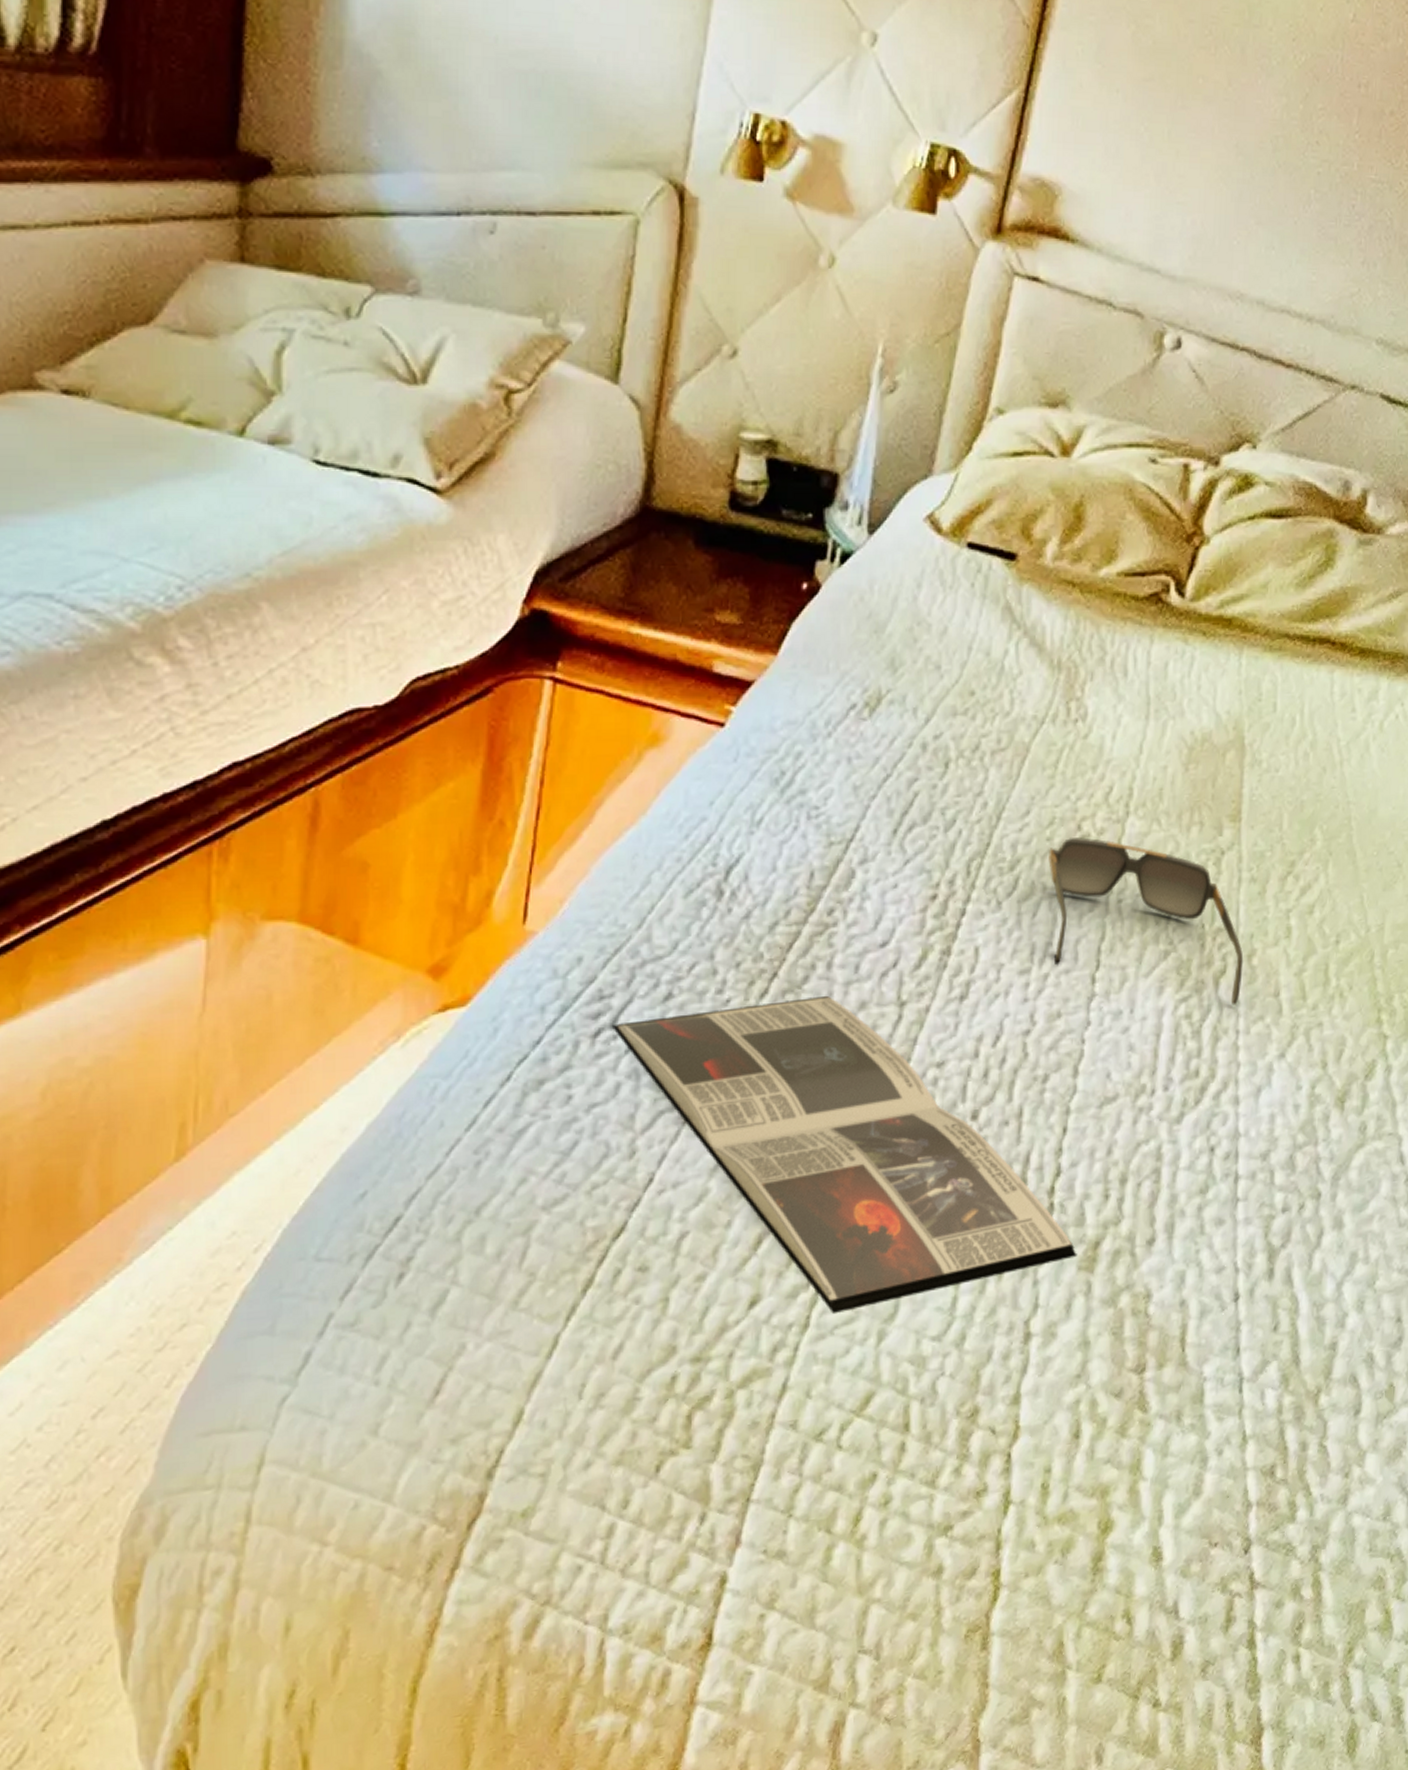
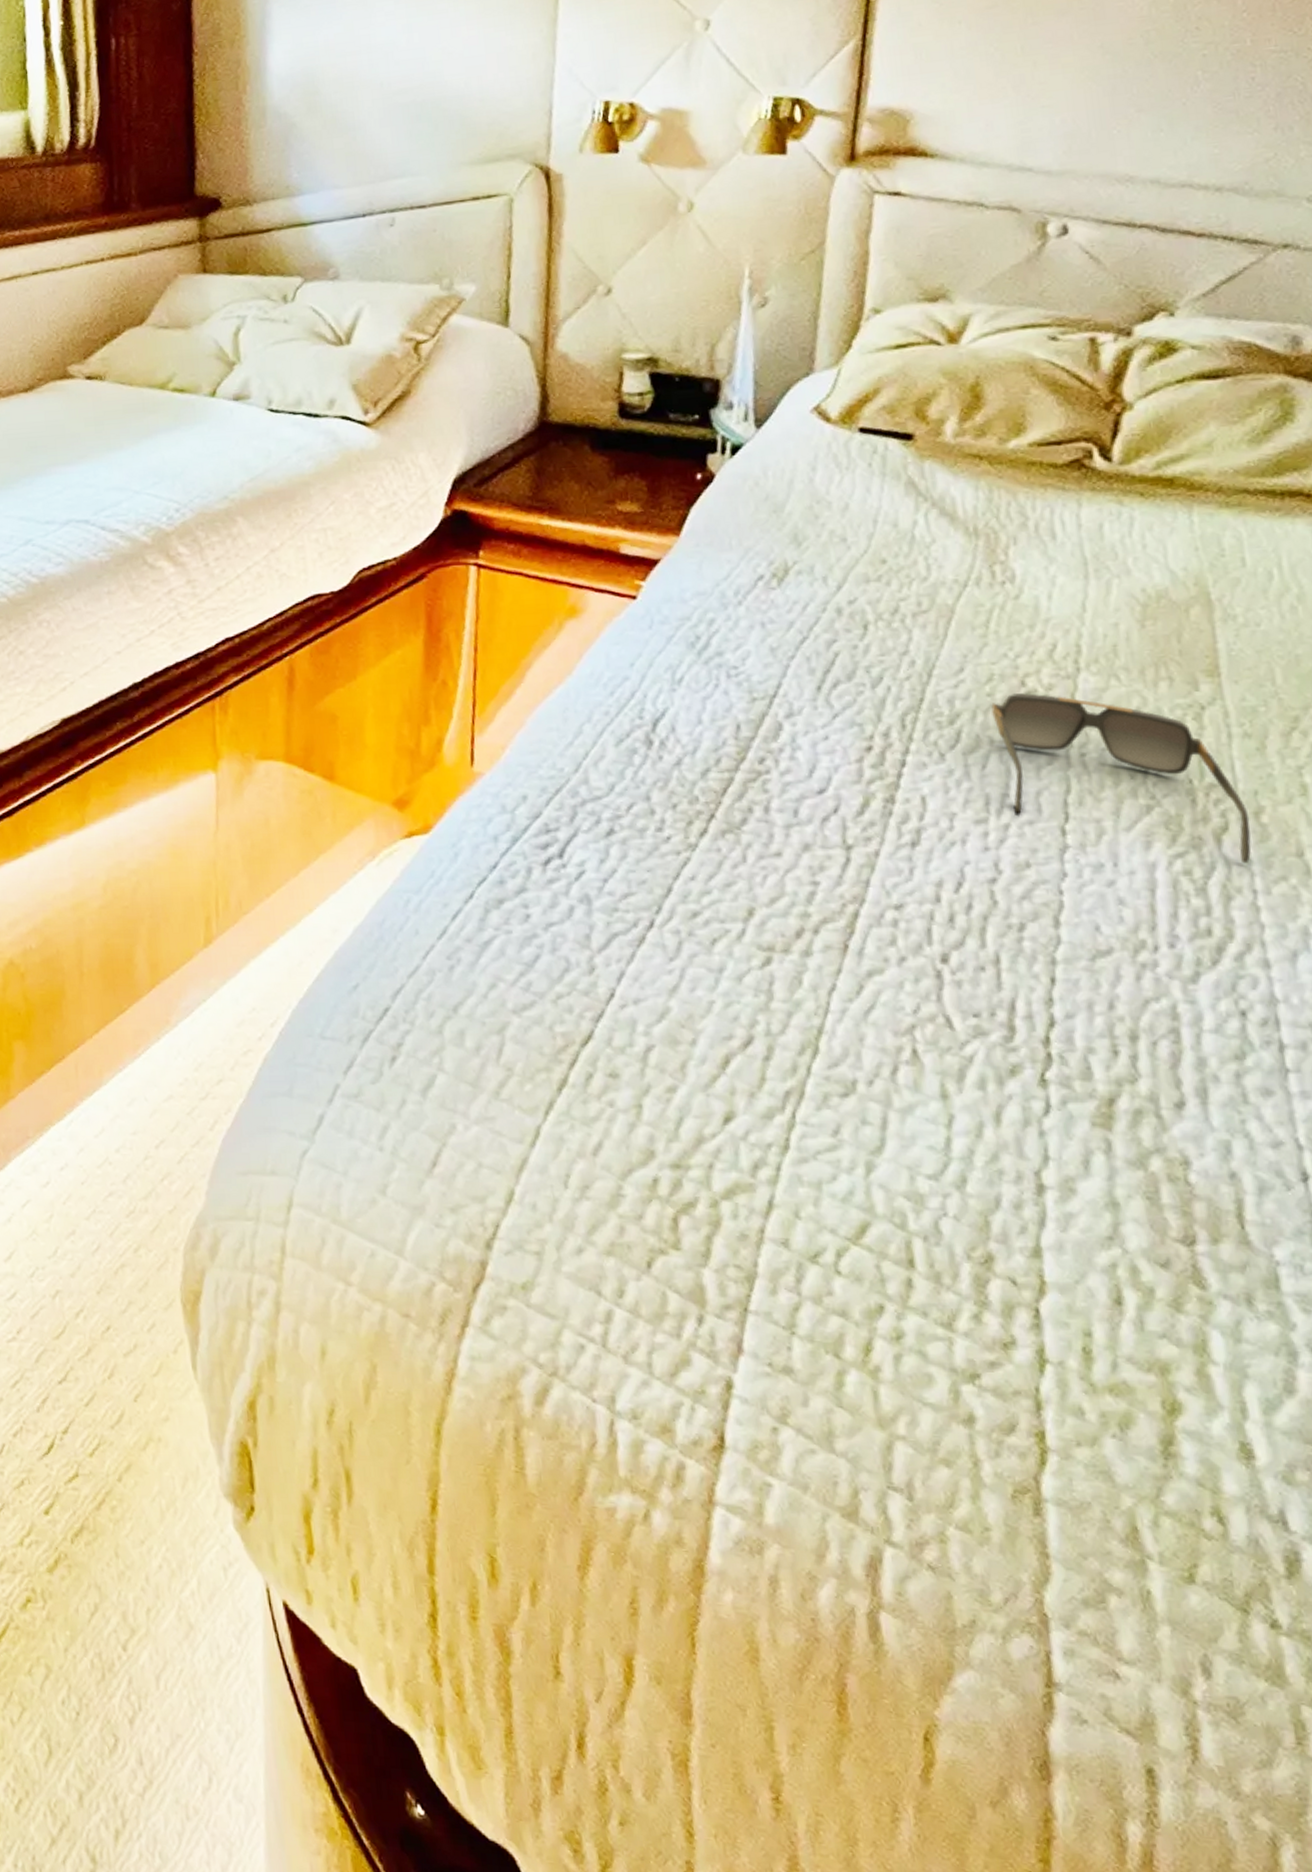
magazine: present [611,995,1077,1315] -> none [559,836,1089,1140]

